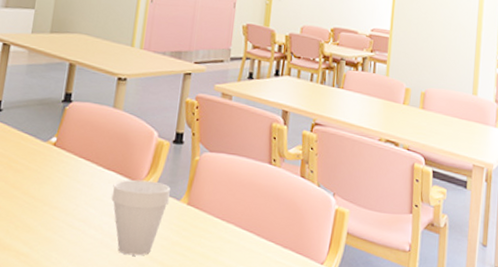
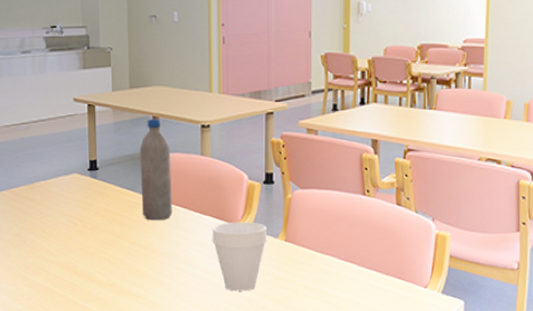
water bottle: none [41,65,83,172] -> present [139,118,172,221]

